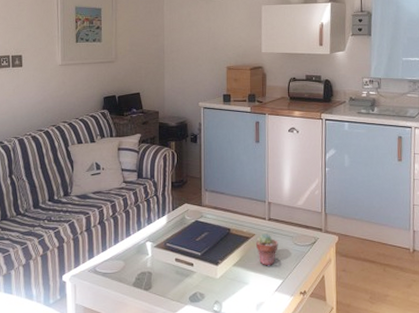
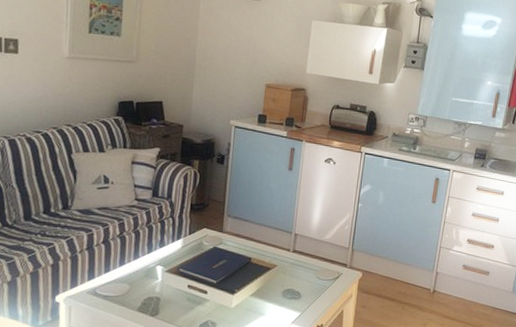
potted succulent: present [255,234,278,266] -> none [276,265,301,298]

